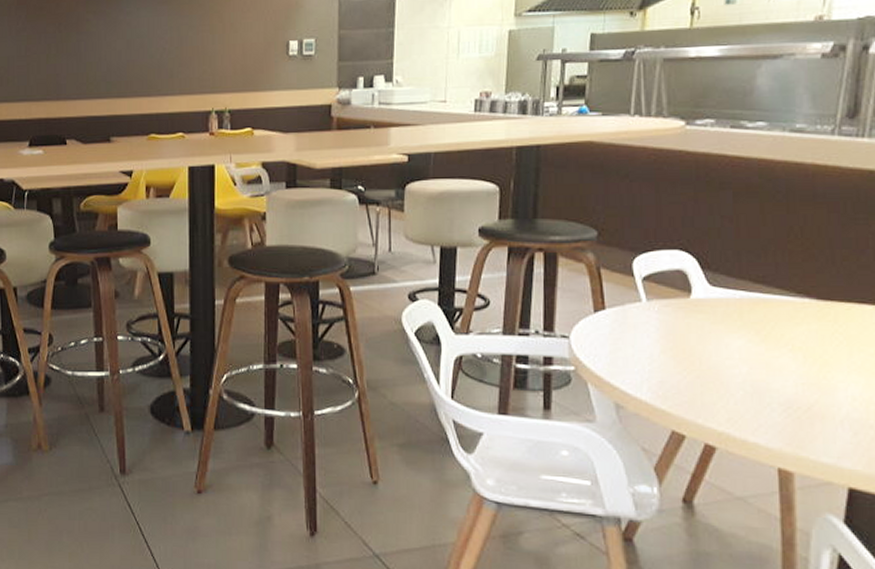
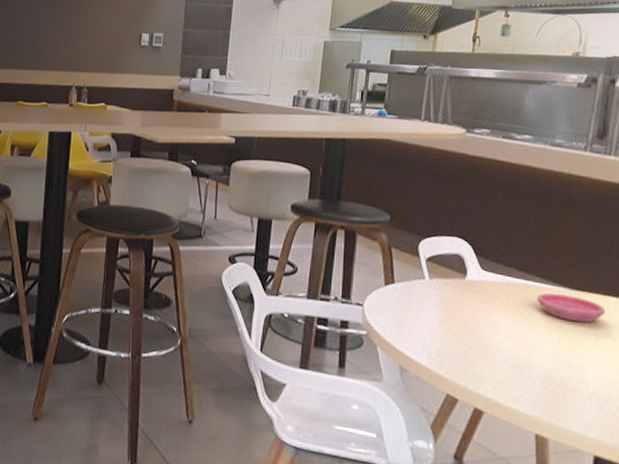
saucer: none [777,306,861,337] -> present [537,293,606,323]

